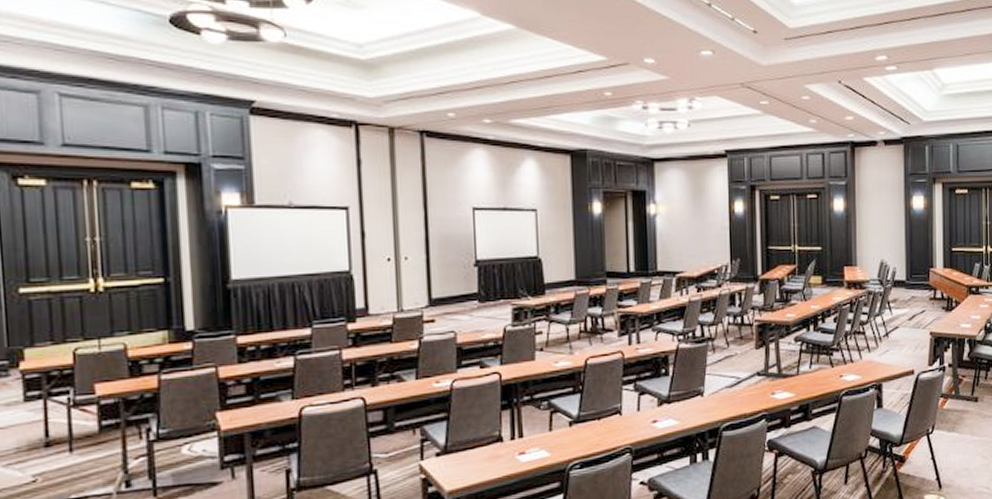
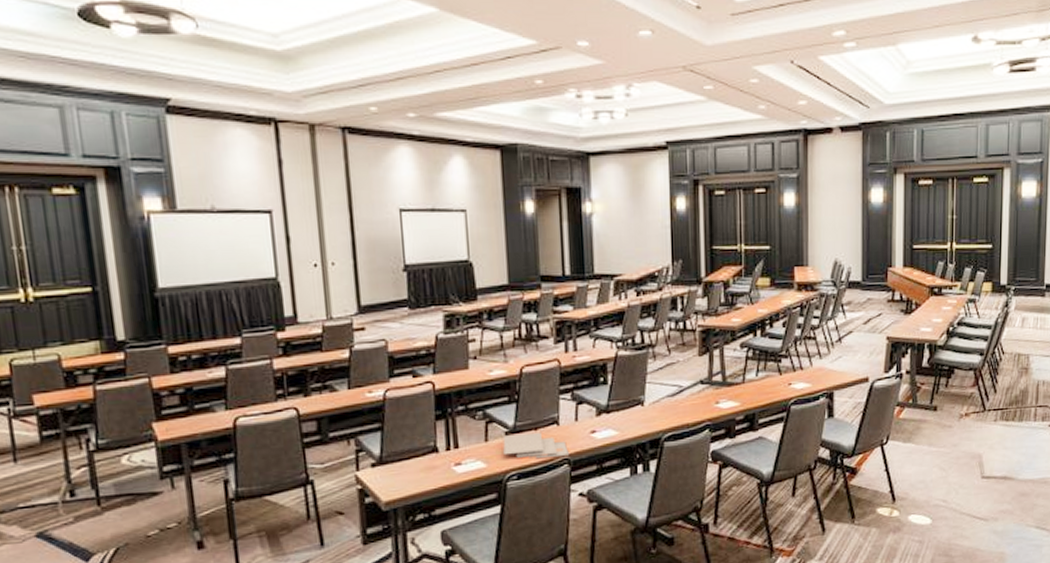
papers: none [566,421,631,449] -> present [502,432,569,460]

